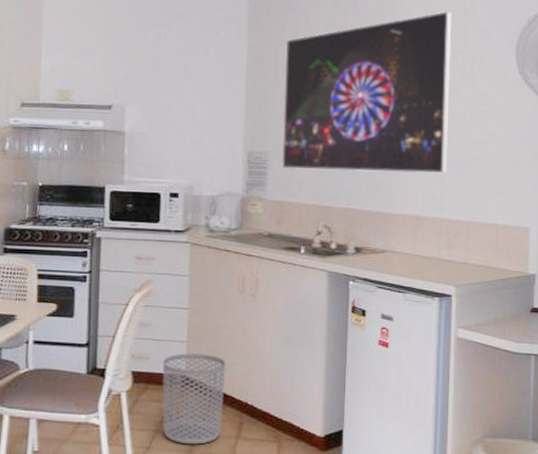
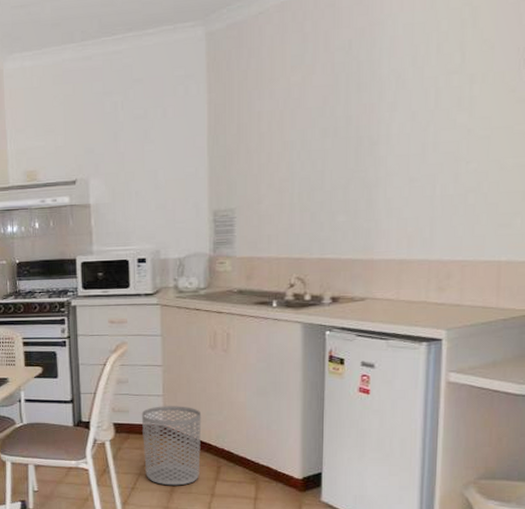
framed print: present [281,10,452,174] -> none [248,26,446,225]

